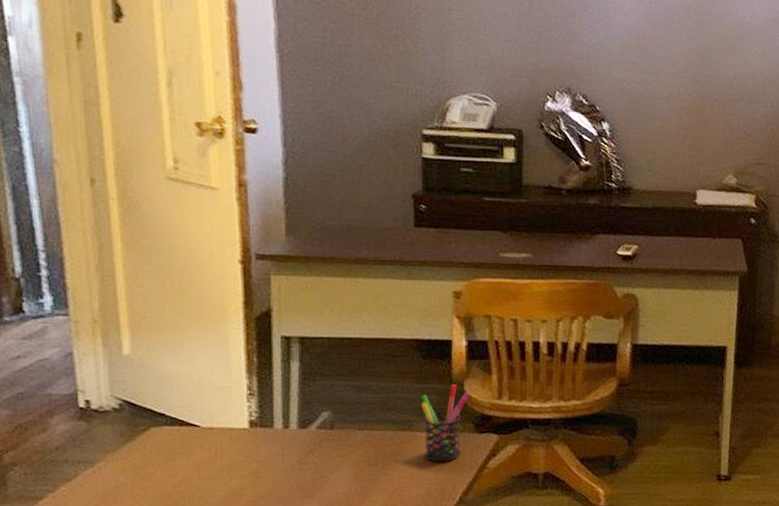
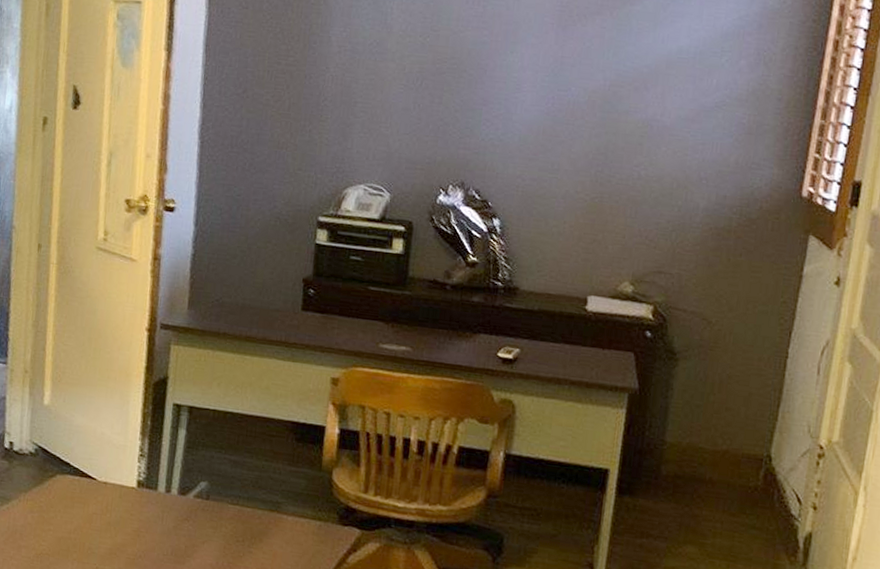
pen holder: present [422,384,470,463] -> none [288,471,337,550]

